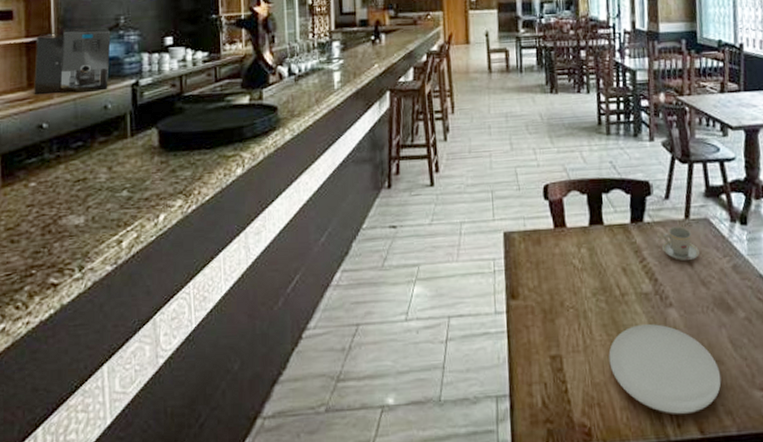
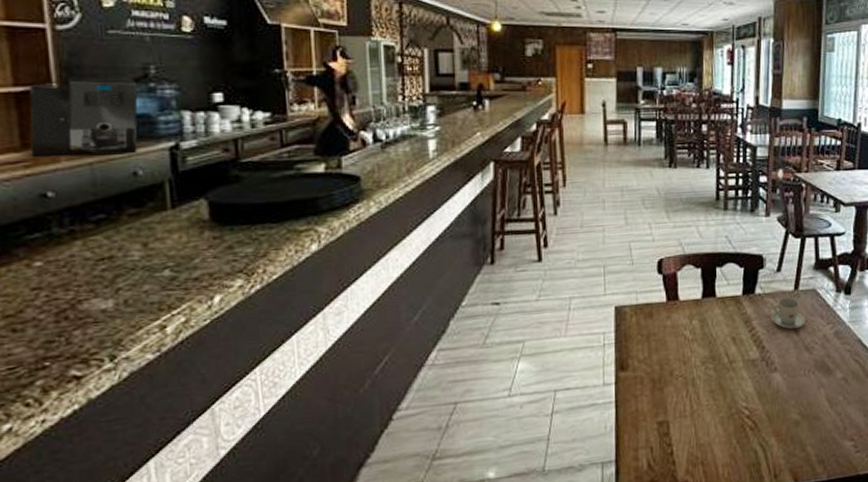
plate: present [608,323,722,415] -> none [714,387,817,468]

